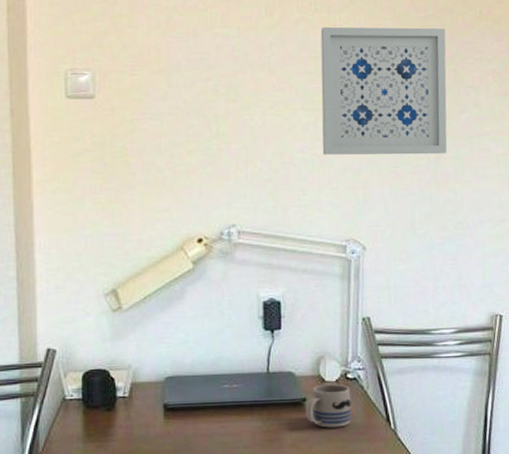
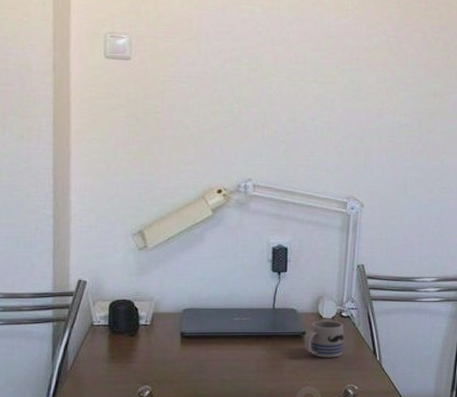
wall art: present [320,26,447,155] -> none [330,10,442,128]

